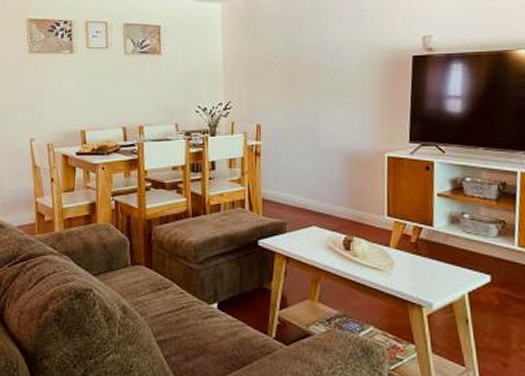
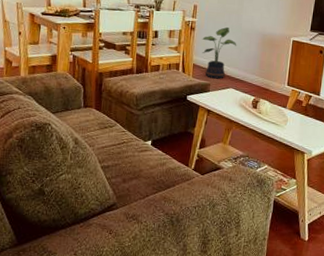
potted plant: none [270,147,316,215] -> present [202,26,237,79]

